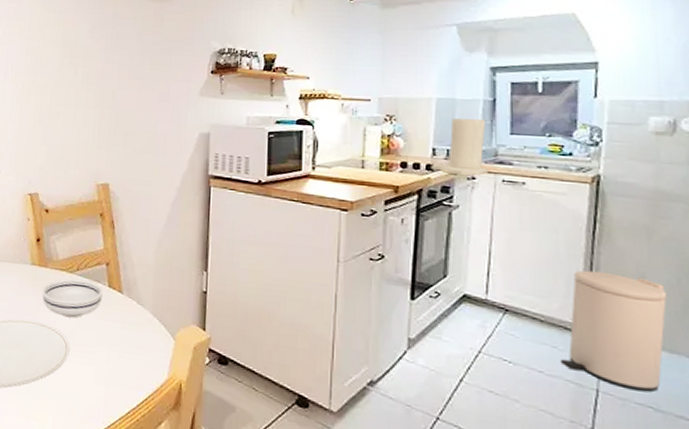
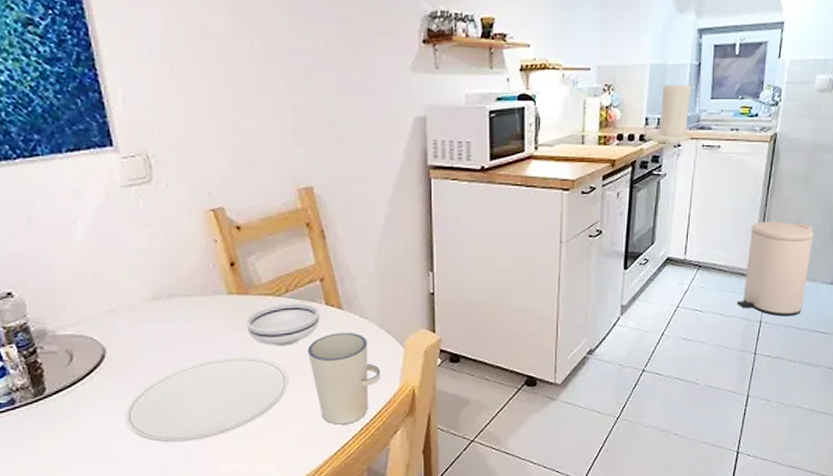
cup: none [88,314,151,405] -> present [308,332,381,425]

